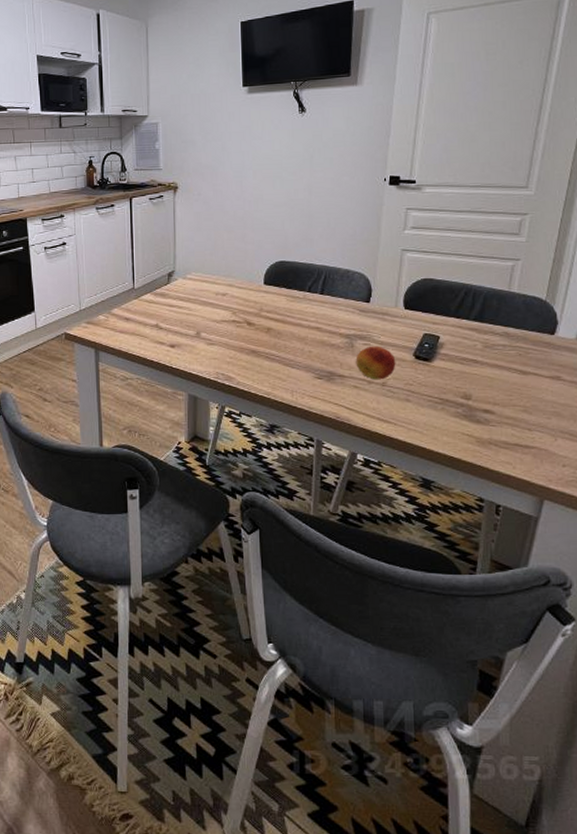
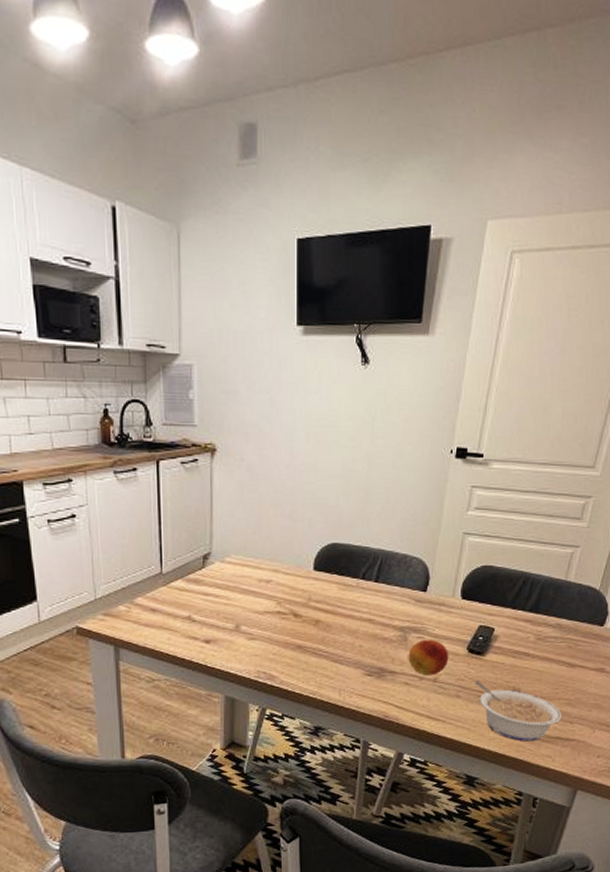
legume: none [423,386,519,447] -> present [474,681,562,742]

